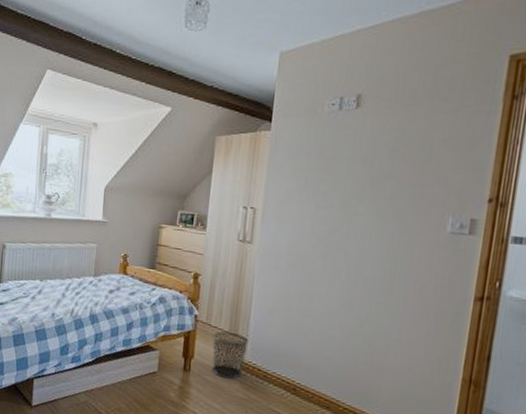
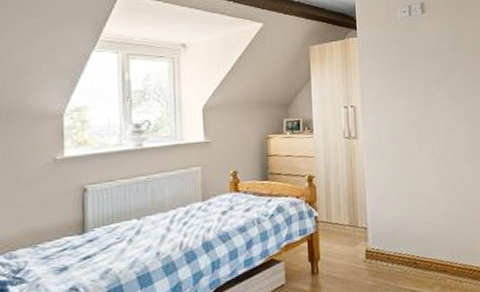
waste bin: present [212,331,248,379] -> none [335,224,368,271]

